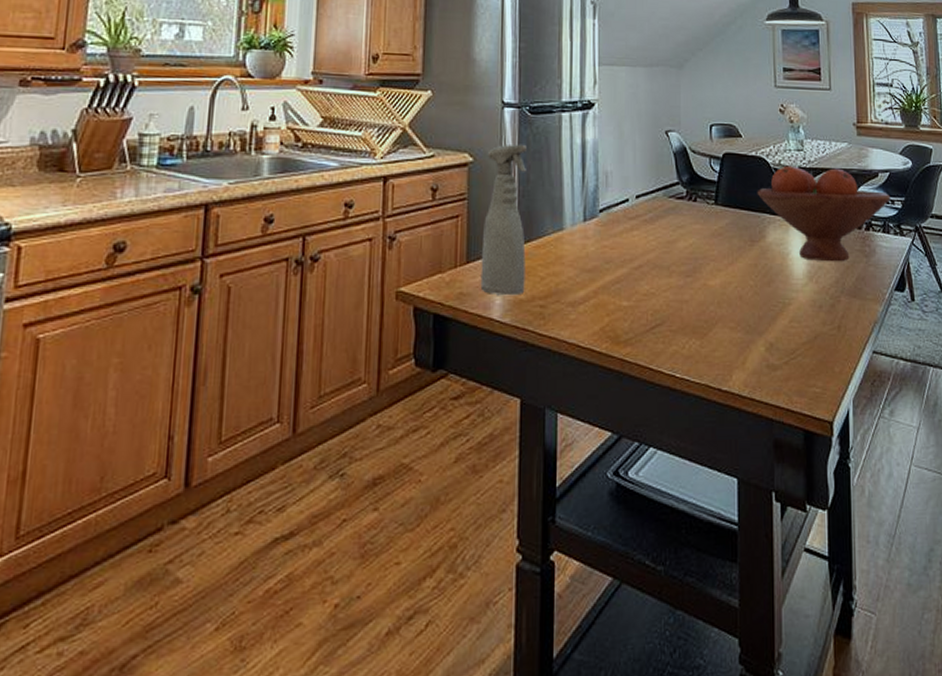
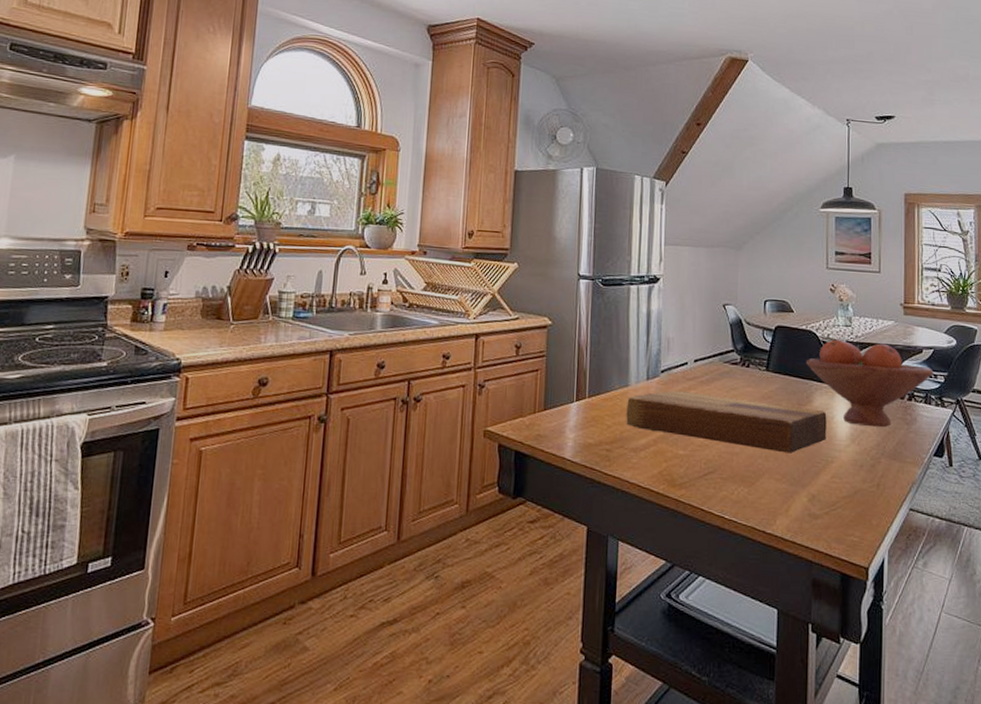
spray bottle: present [480,144,527,296] -> none [555,310,599,440]
cutting board: none [561,231,782,297] -> present [626,390,827,453]

